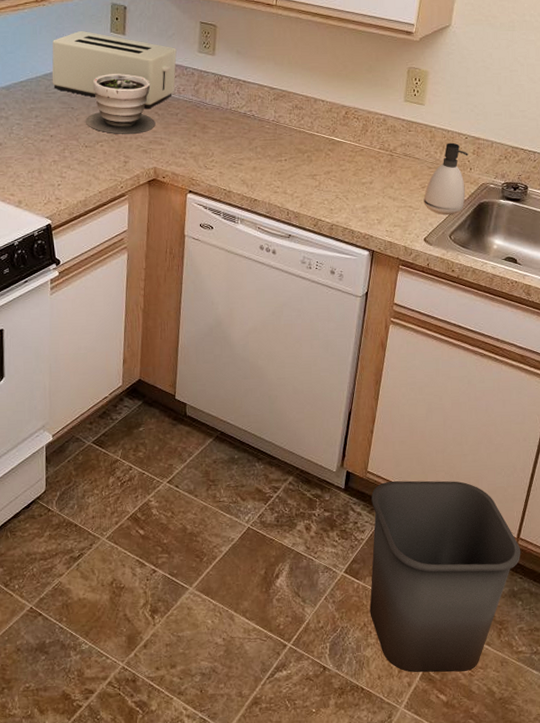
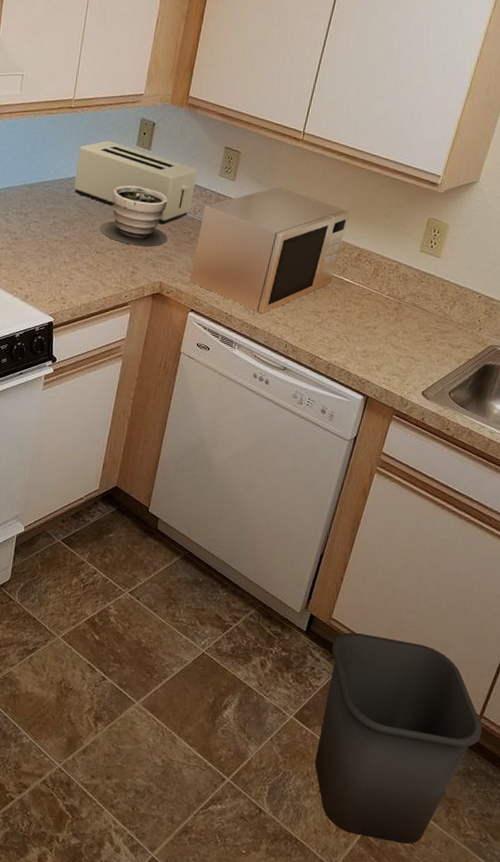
microwave: none [183,55,332,184] -> present [189,186,350,313]
soap dispenser: present [423,142,468,216] -> none [426,299,480,373]

